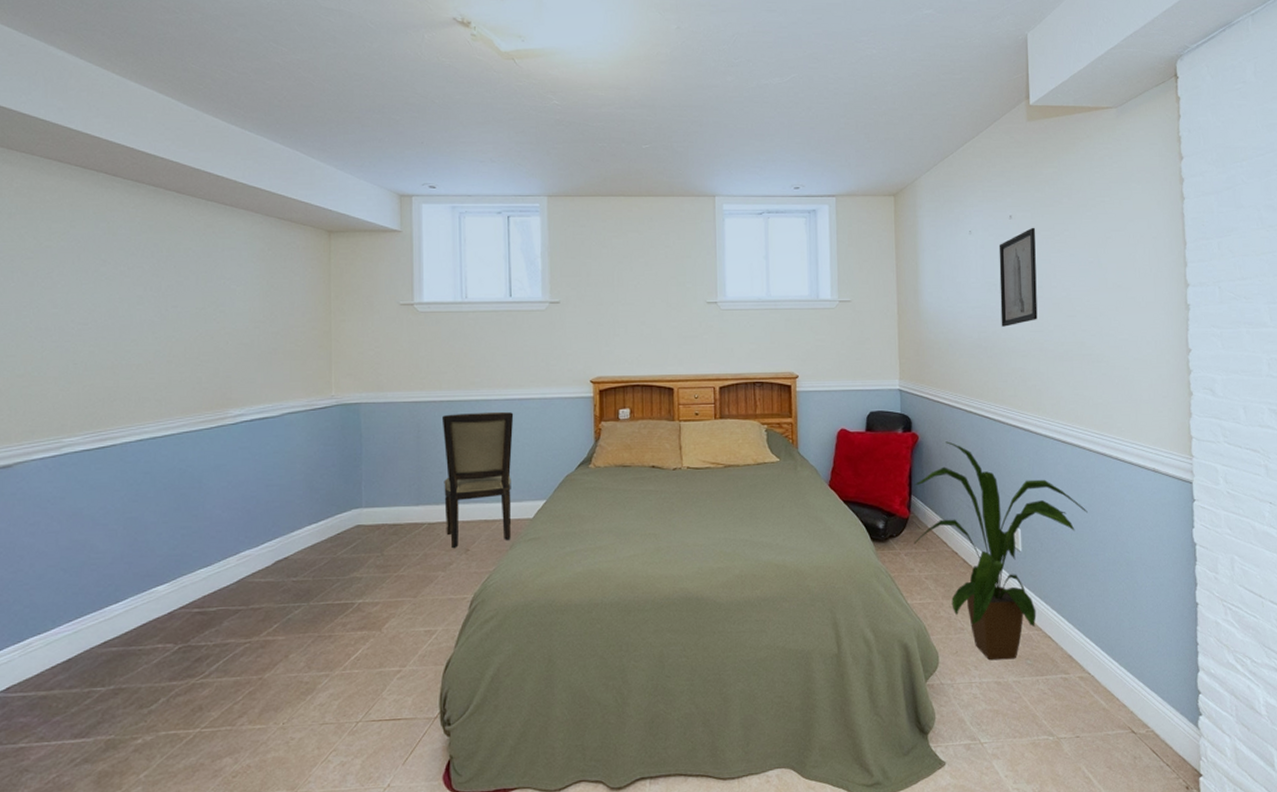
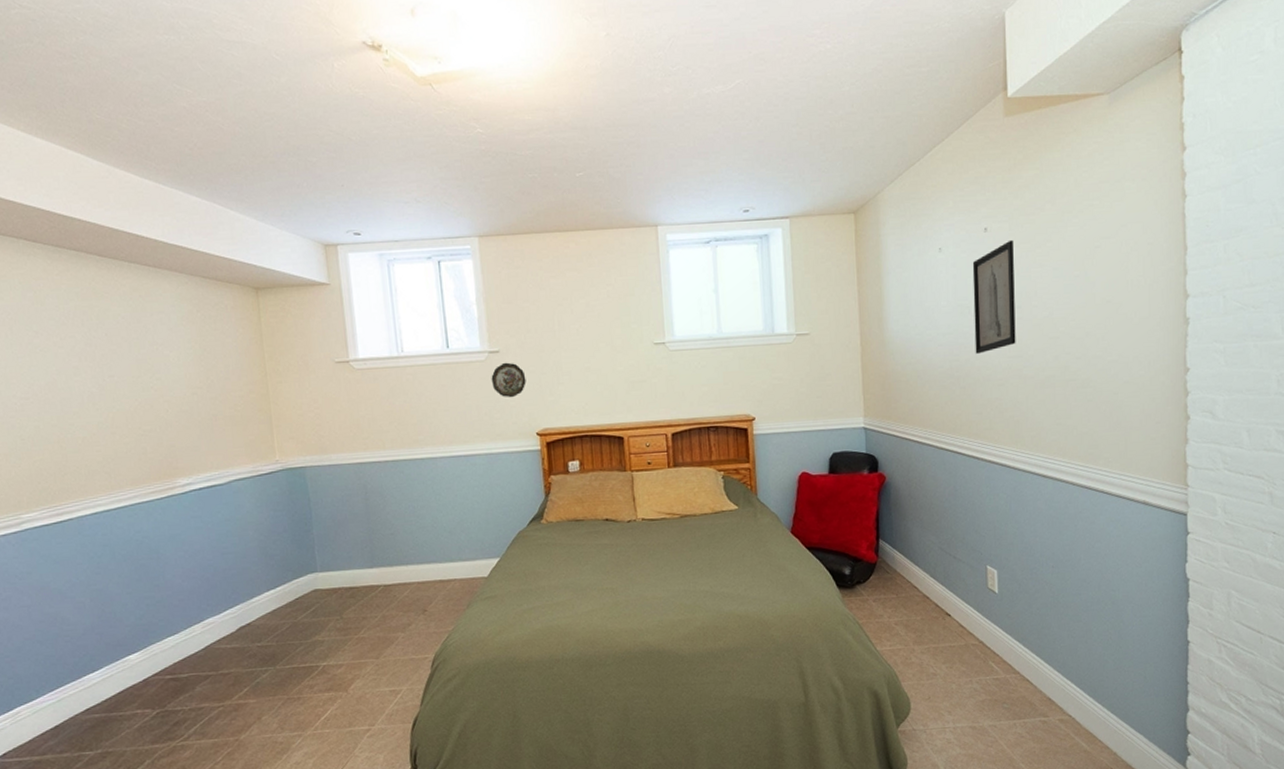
dining chair: present [443,411,514,549] -> none [389,469,467,610]
decorative plate: none [550,313,584,347] -> present [491,362,526,398]
house plant: present [913,441,1088,661] -> none [882,481,1070,706]

